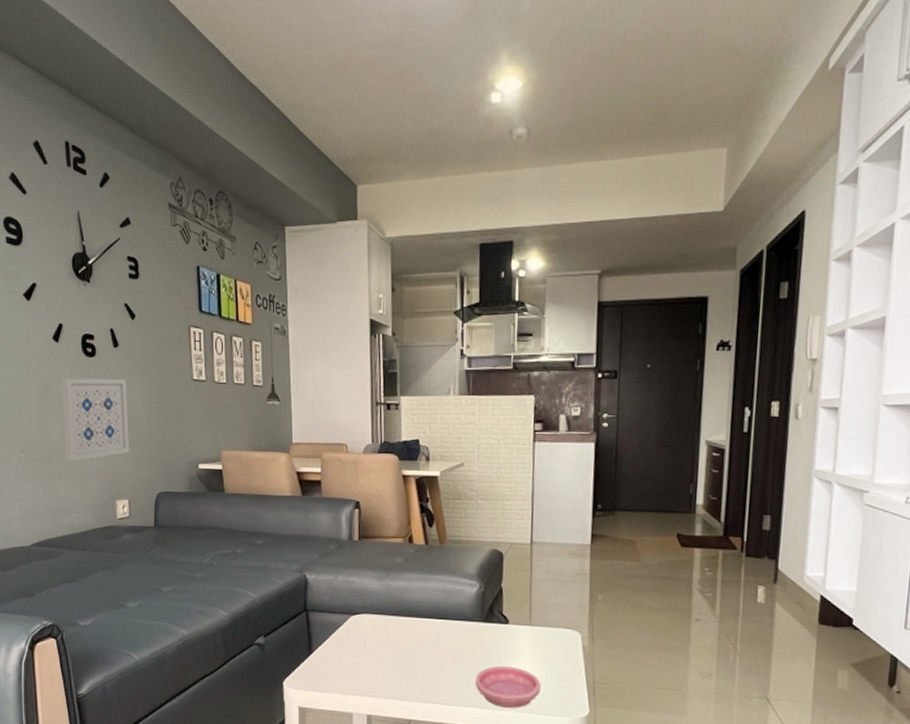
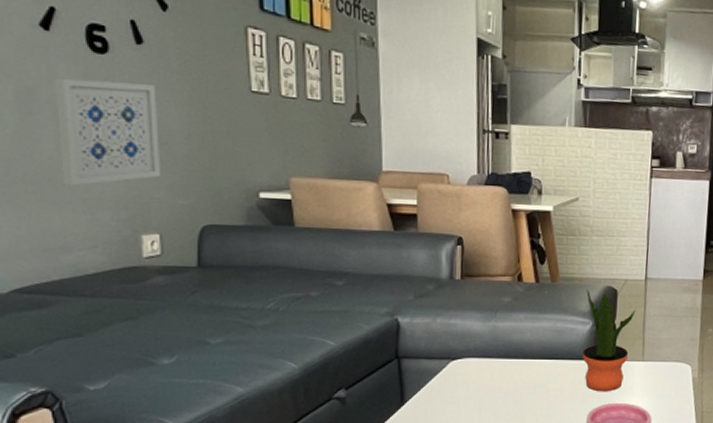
potted plant: none [470,551,522,655] -> present [582,289,636,392]

